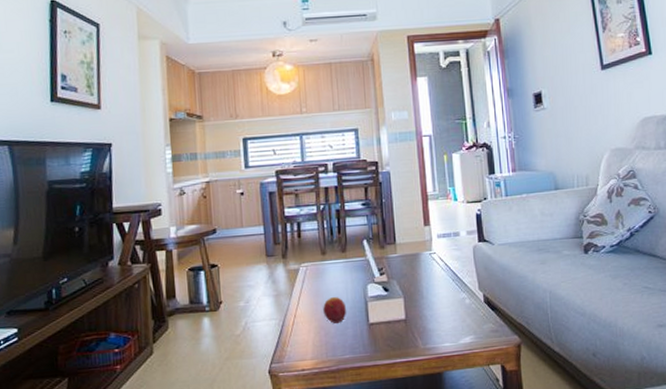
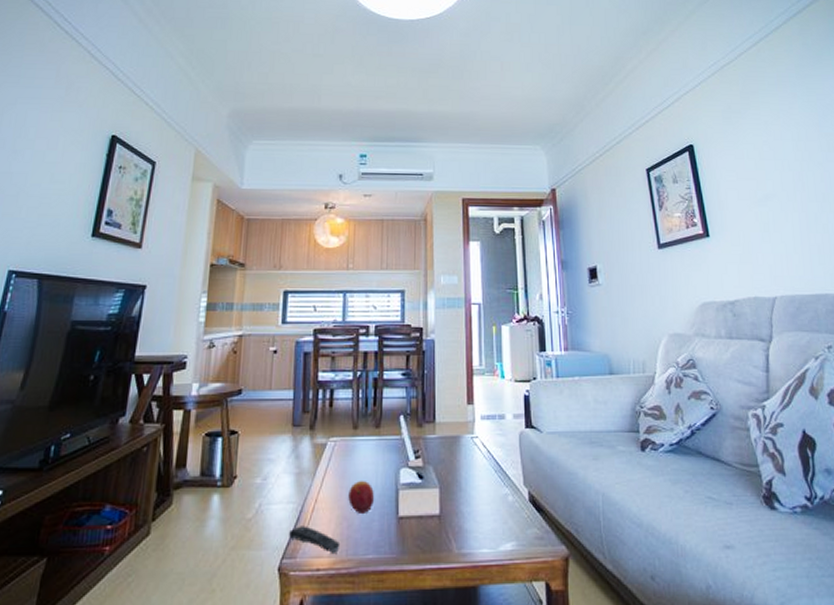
remote control: none [275,336,321,356] -> present [289,526,341,553]

